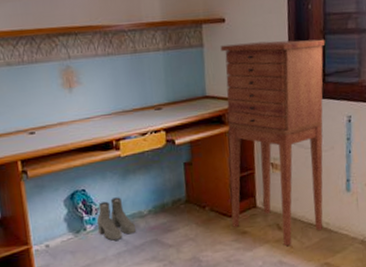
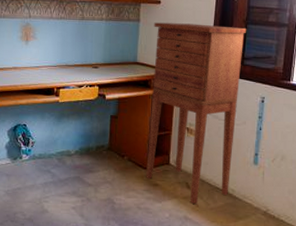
boots: present [96,197,136,241] -> none [31,135,62,172]

